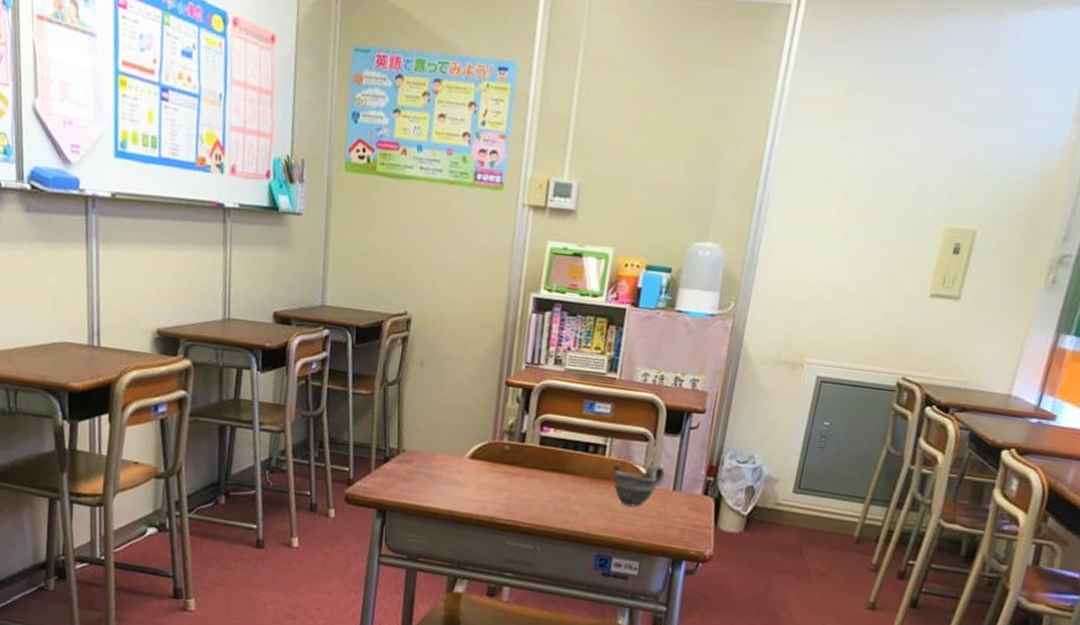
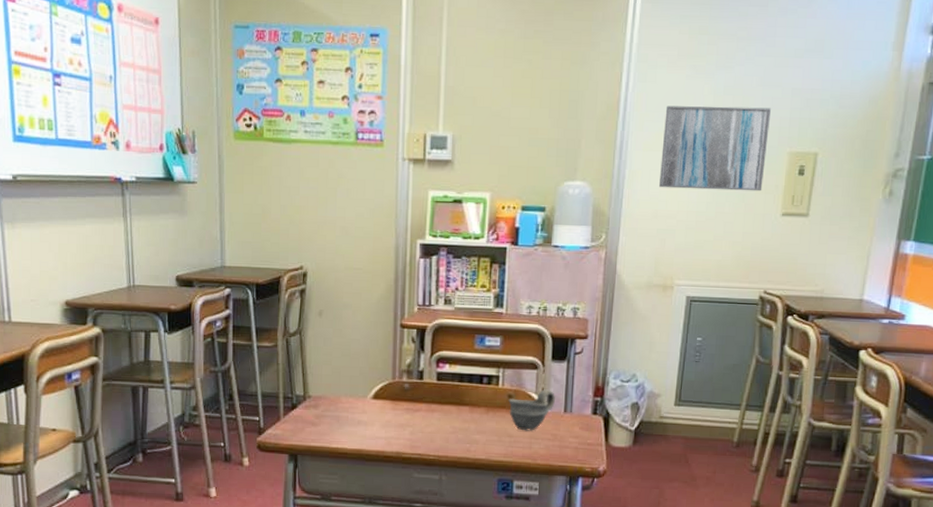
wall art: none [798,167,930,269] -> present [659,106,772,192]

